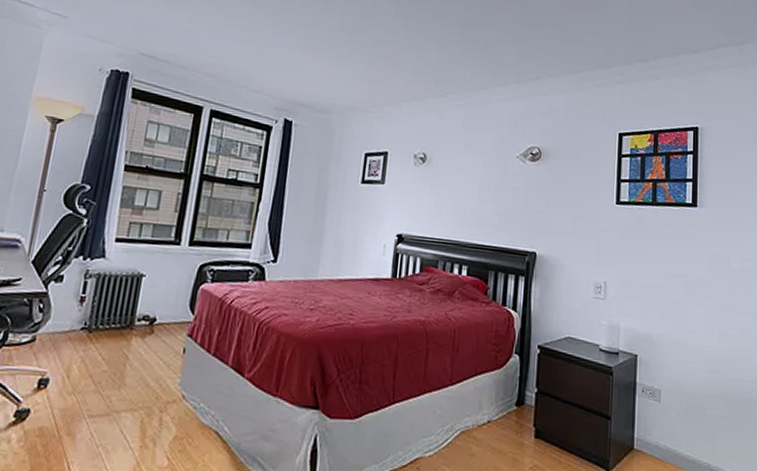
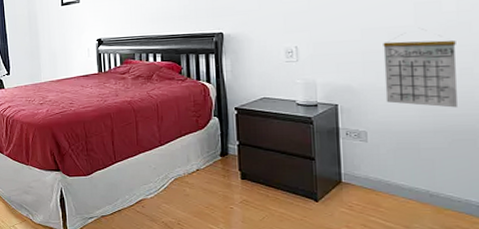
calendar: none [679,282,739,372] -> present [383,28,457,108]

